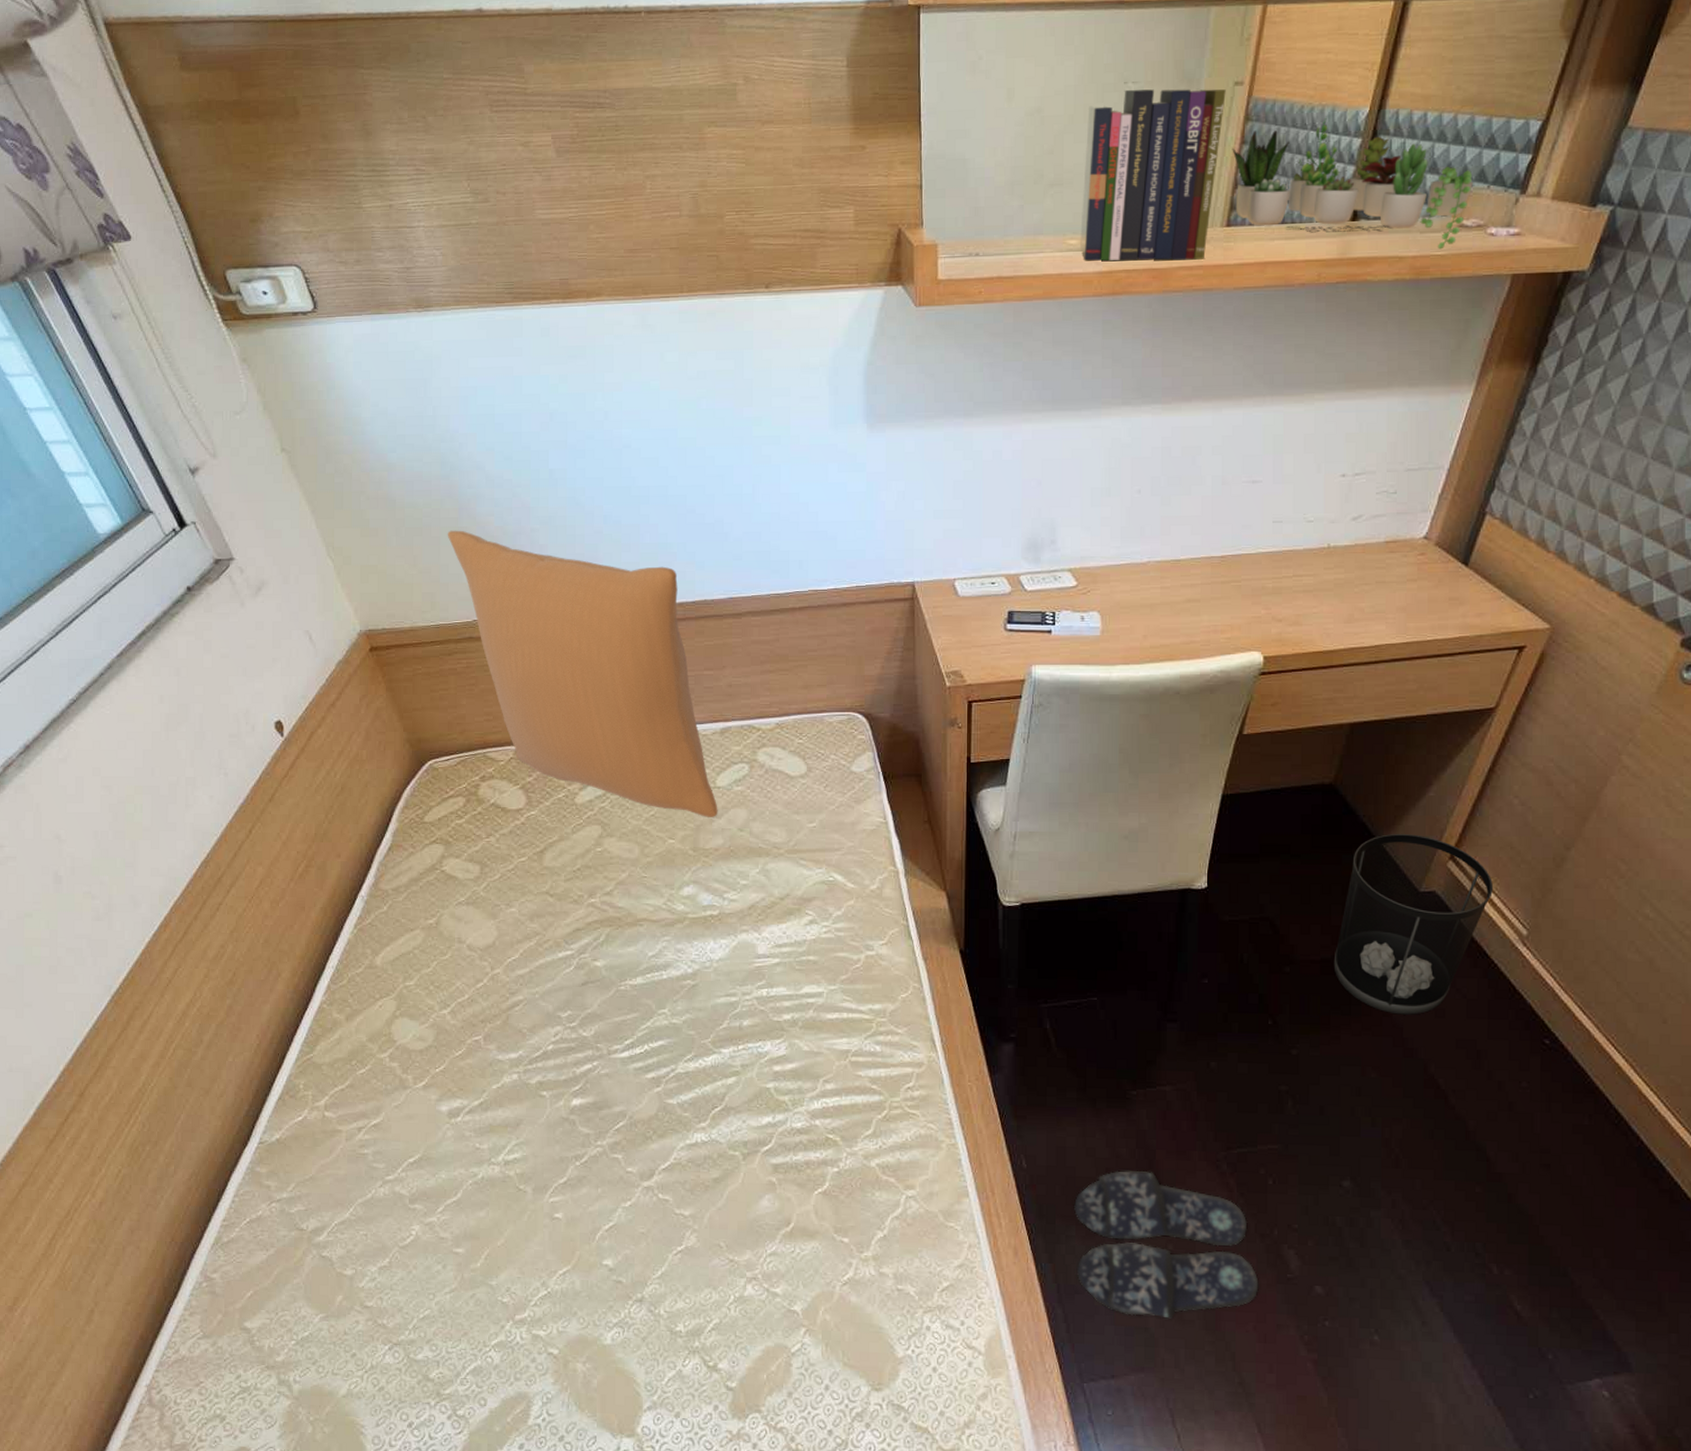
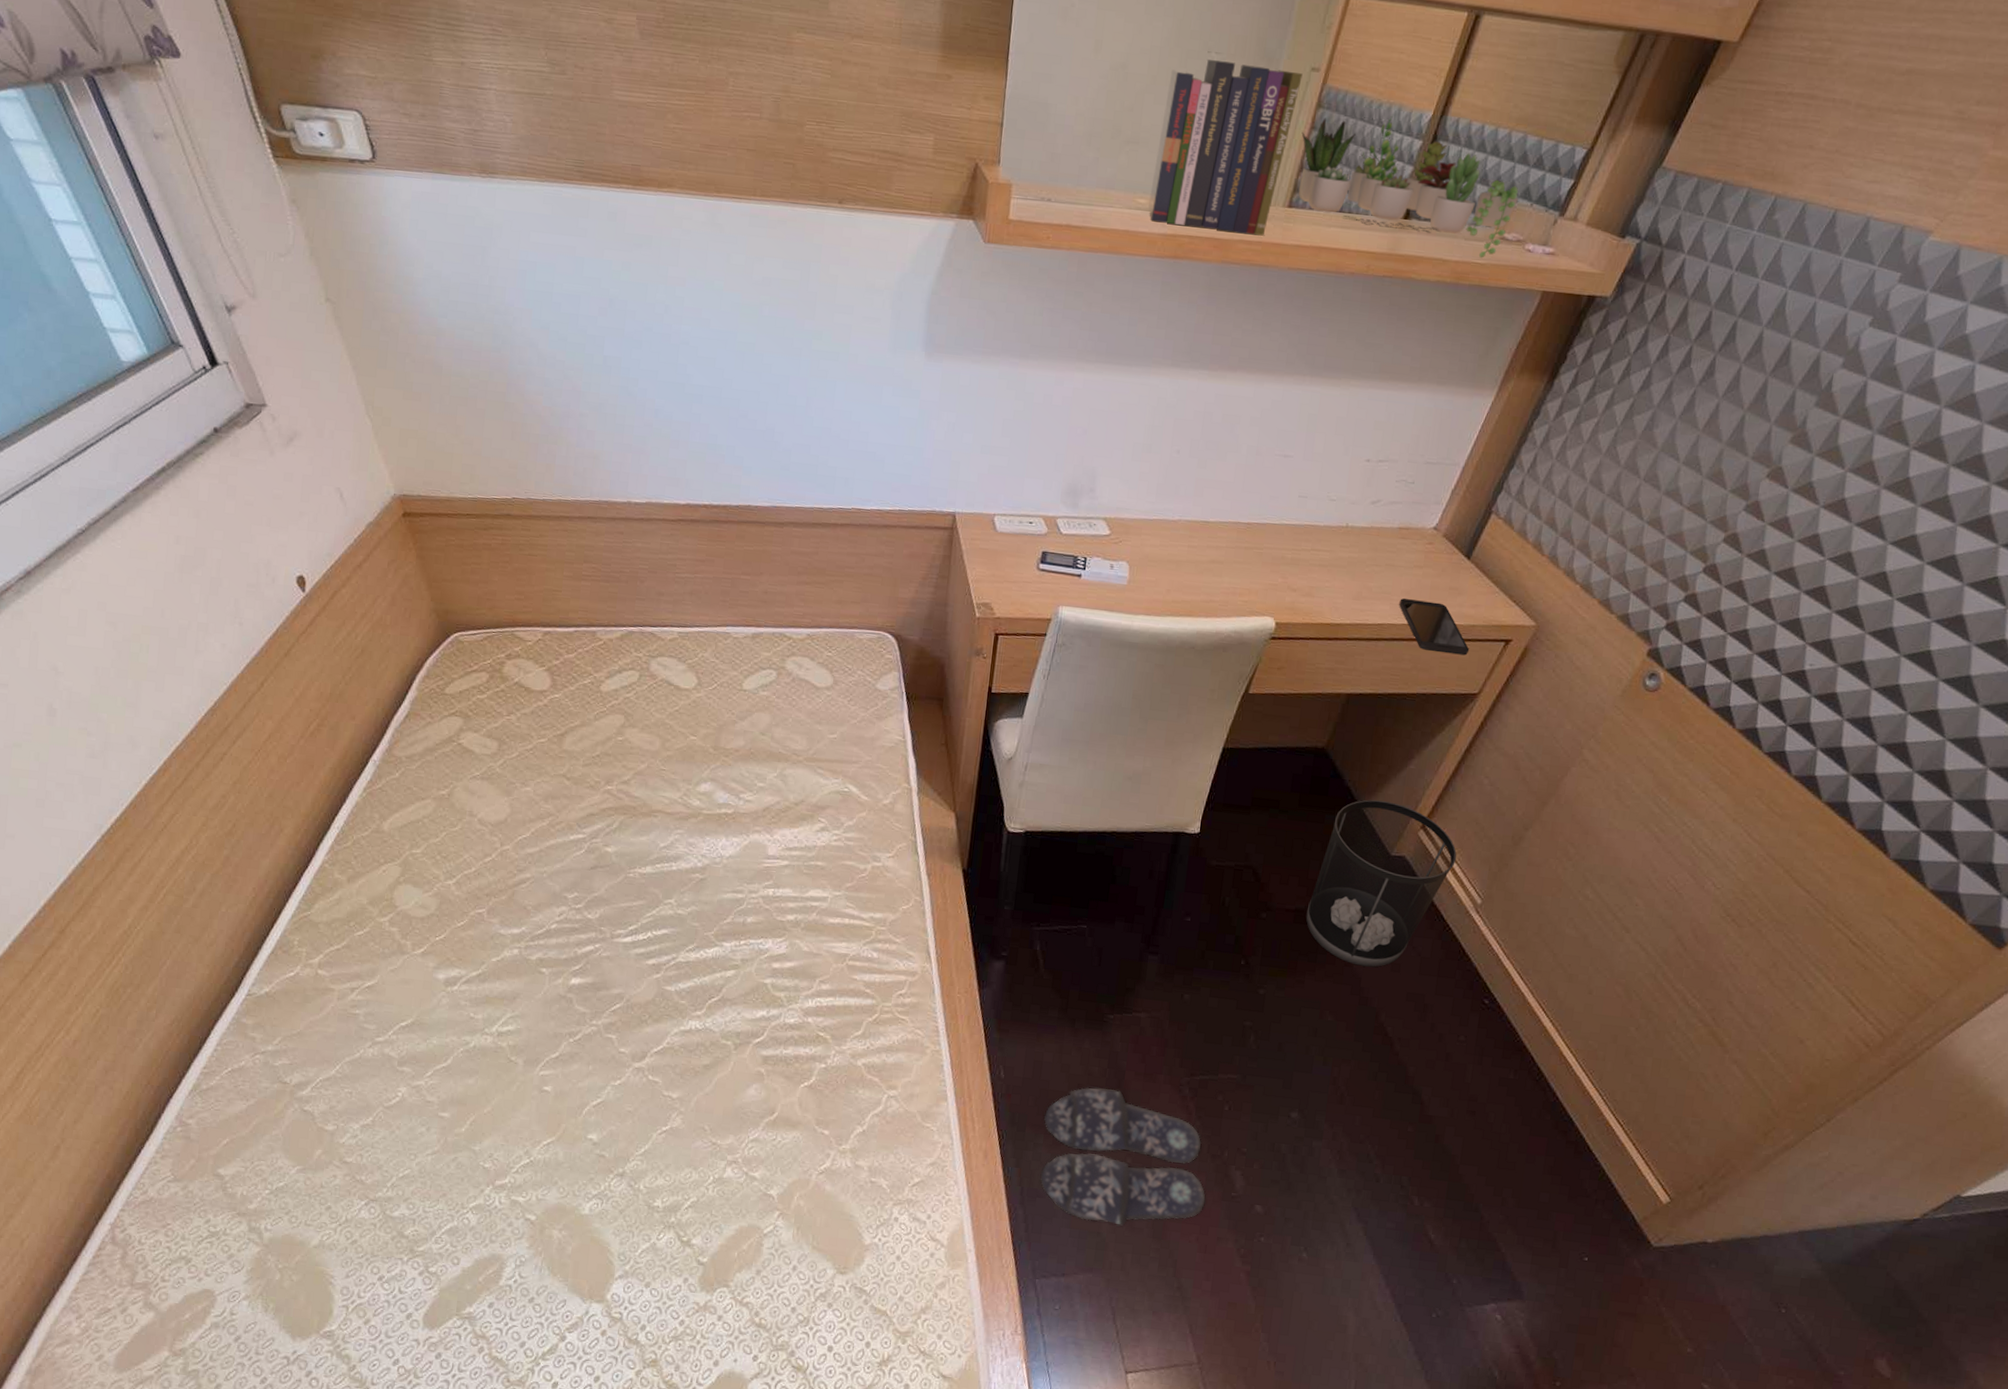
pillow: present [447,530,718,817] -> none [493,404,743,719]
phone: none [1396,616,1480,669] -> present [1399,598,1470,656]

